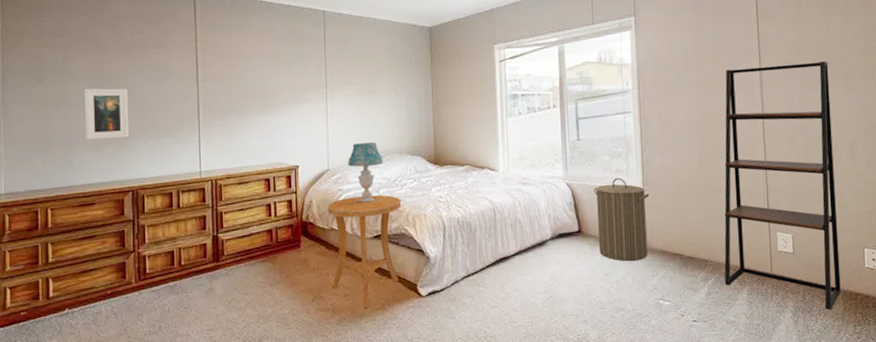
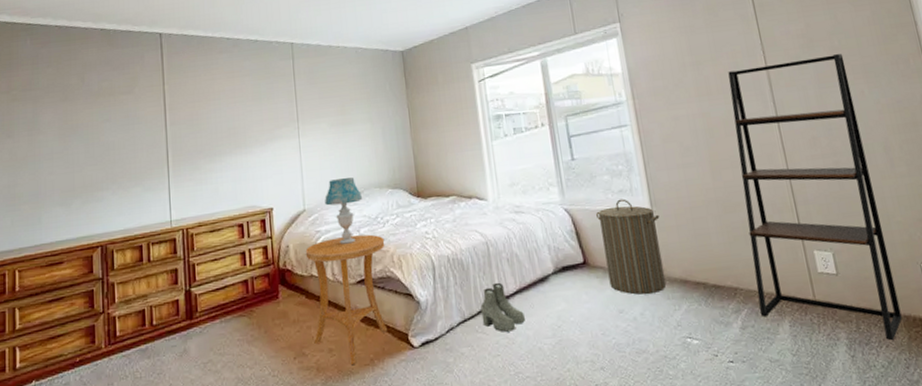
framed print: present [85,88,130,140] -> none [53,138,98,195]
boots: none [484,244,522,287] -> present [480,282,525,332]

